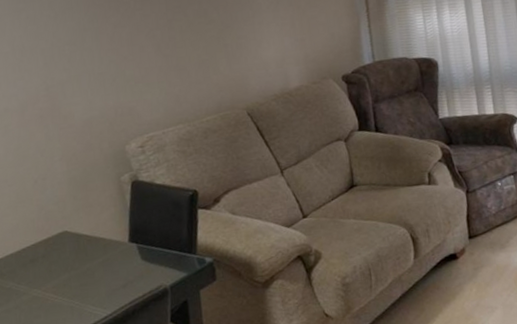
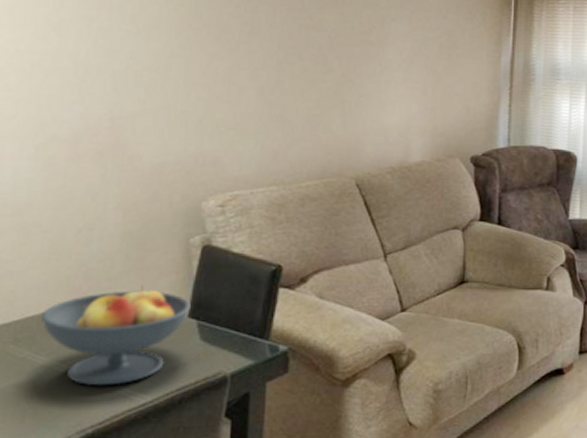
fruit bowl: none [18,219,130,306] -> present [41,284,191,386]

